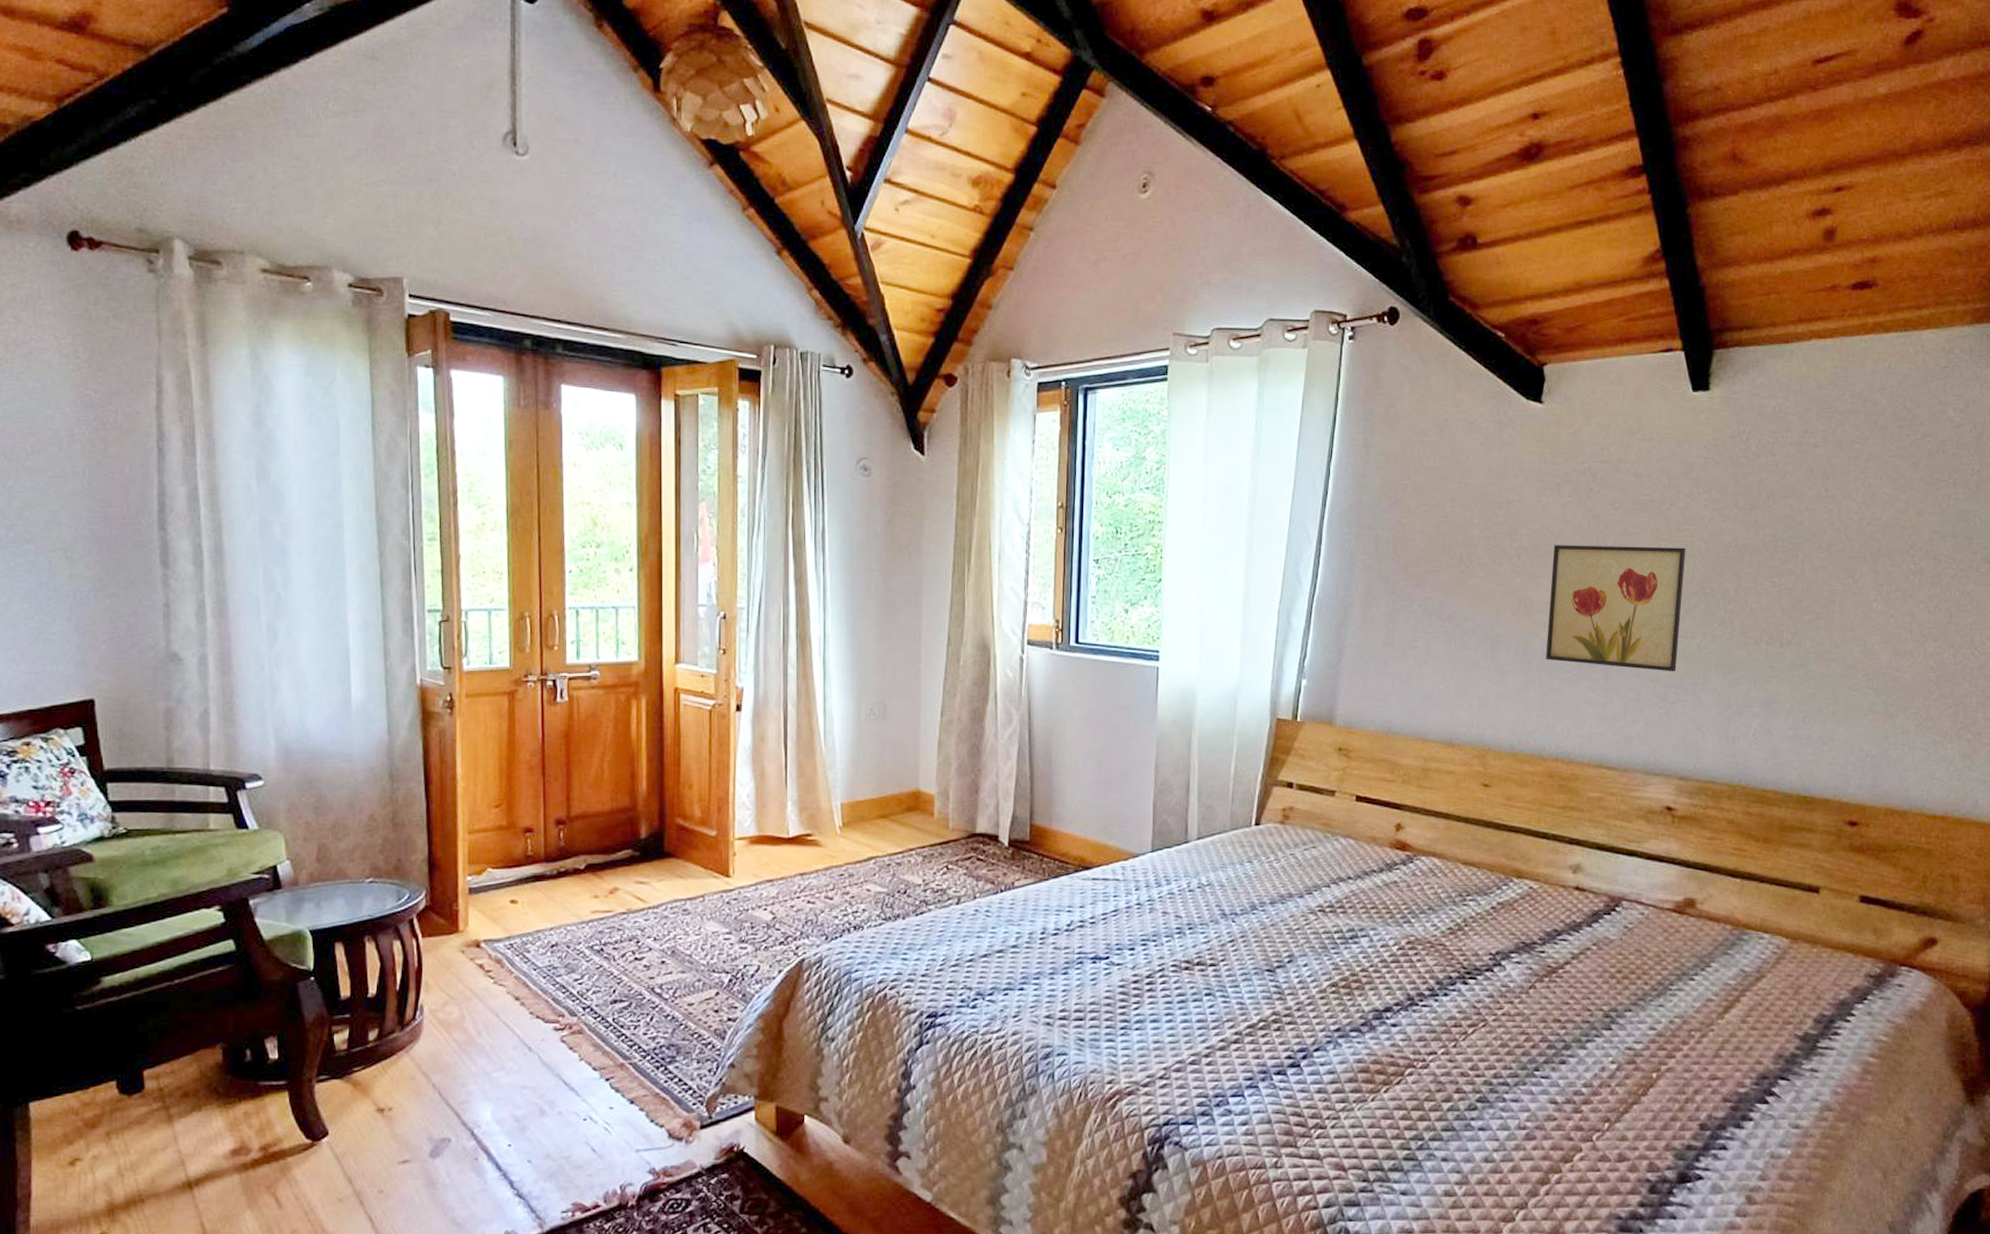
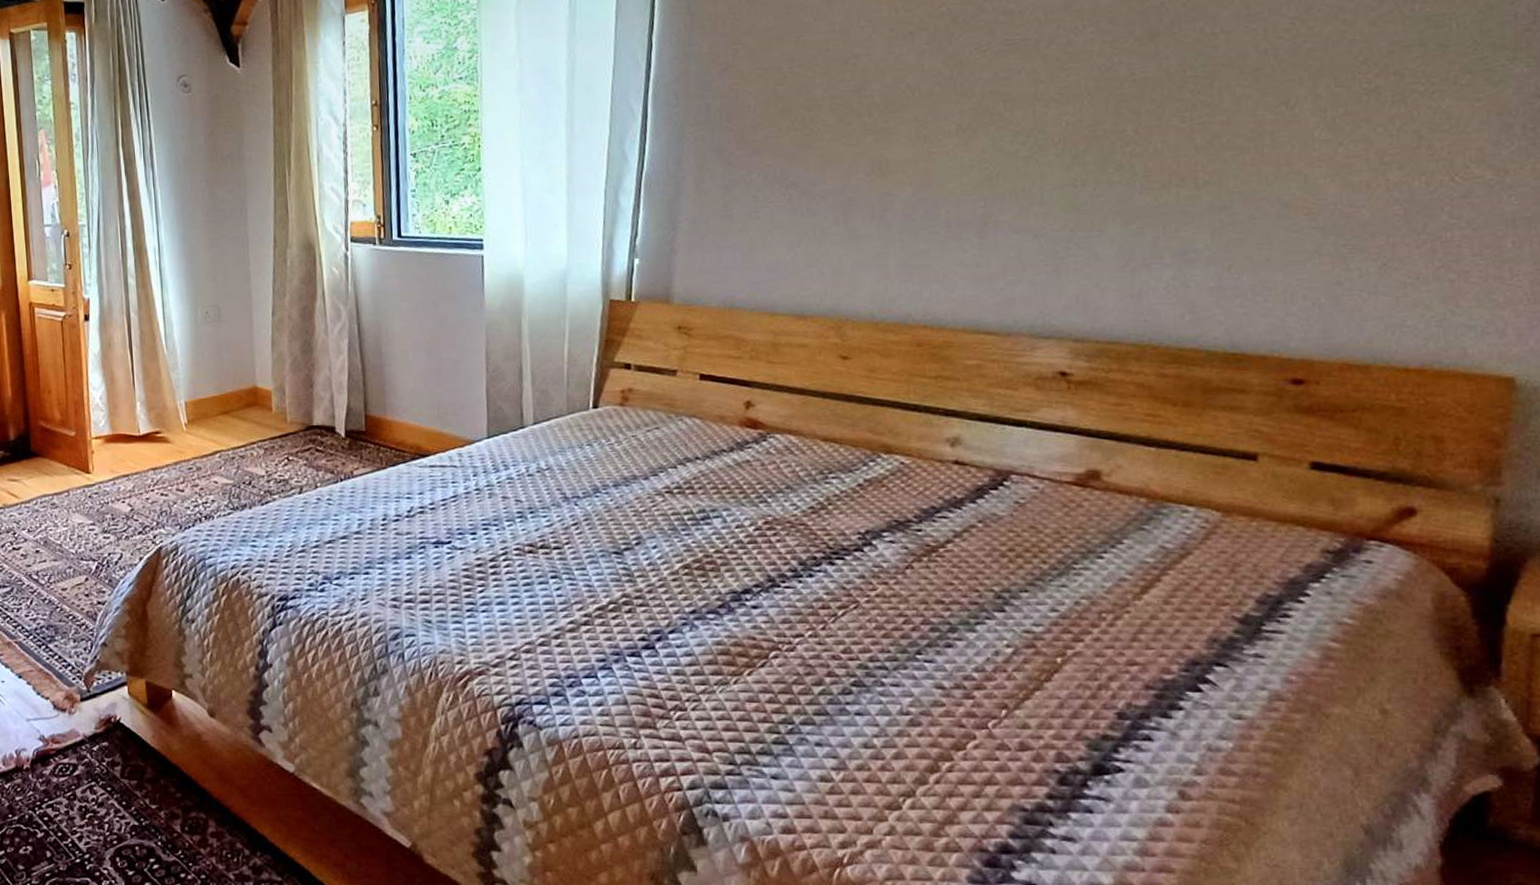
wall art: present [1546,545,1686,672] -> none [906,88,1071,226]

